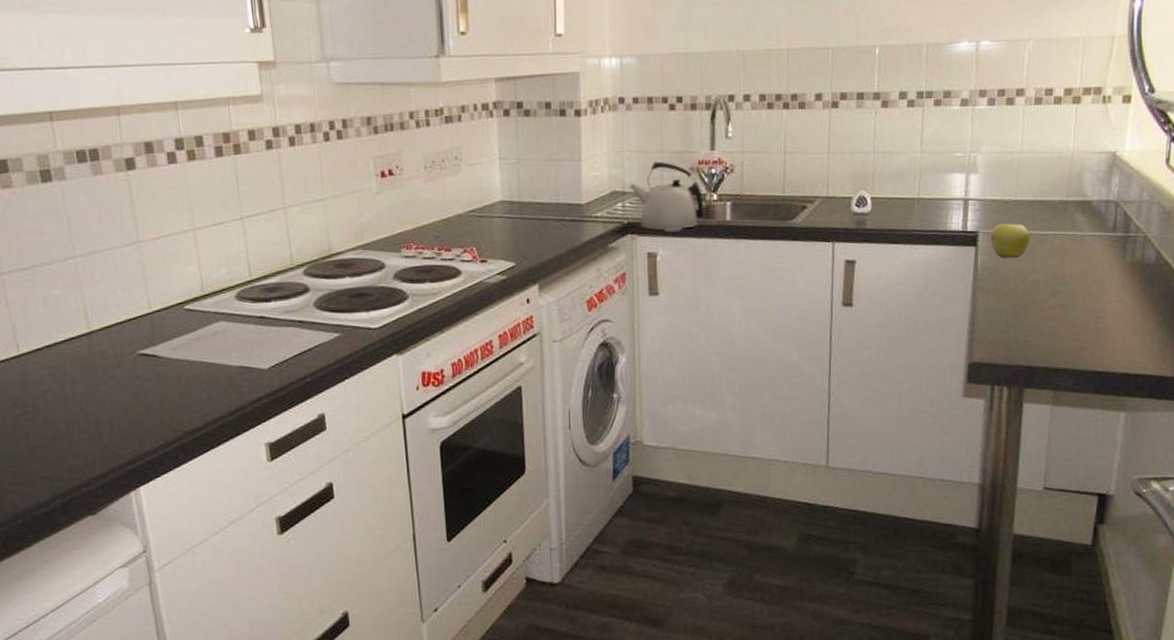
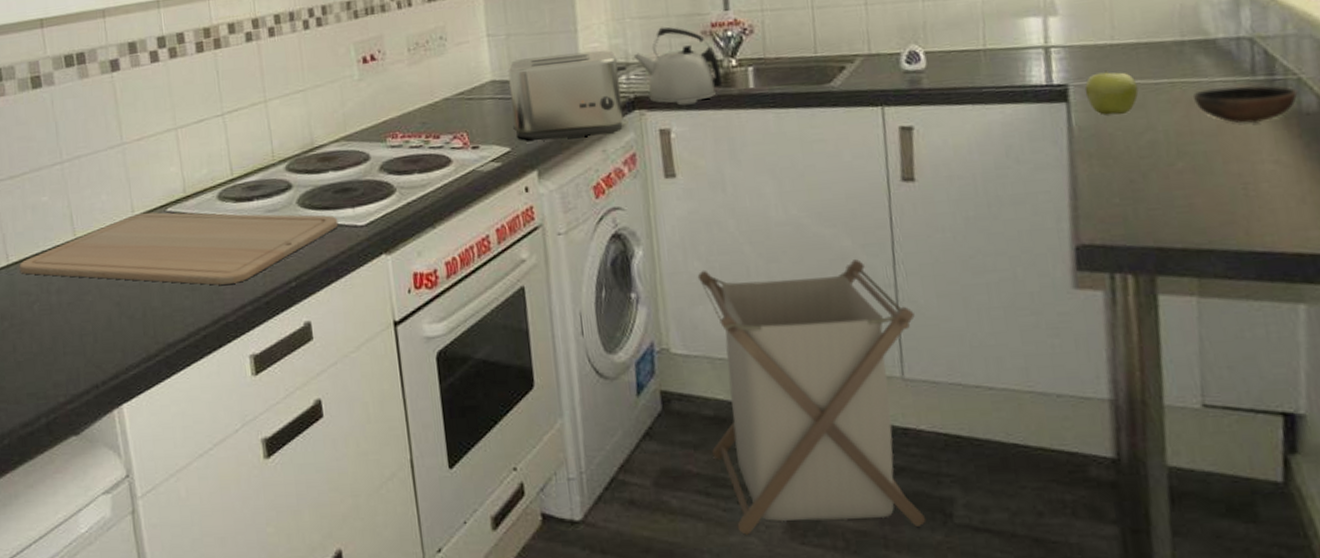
chopping board: none [31,309,353,379] -> present [19,212,339,285]
toaster: none [517,179,624,259] -> present [508,50,628,142]
laundry basket: none [670,370,841,592] -> present [697,259,926,535]
bowl: none [1068,240,1143,271] -> present [1192,85,1298,124]

